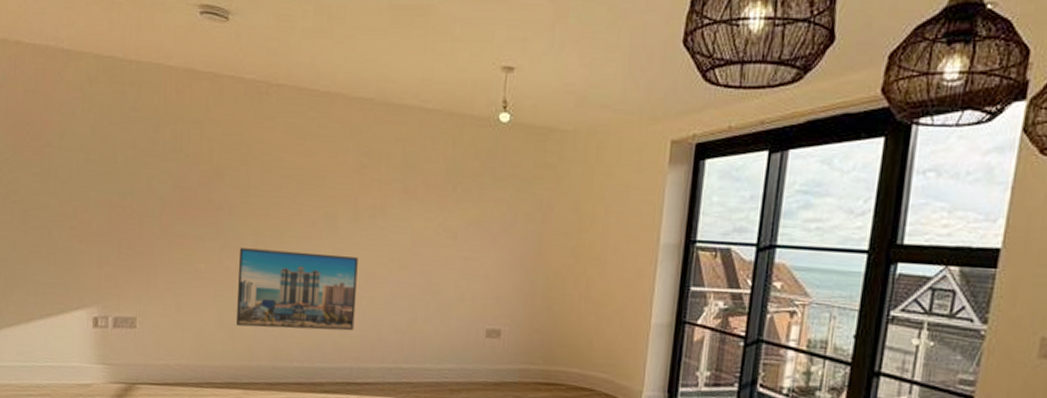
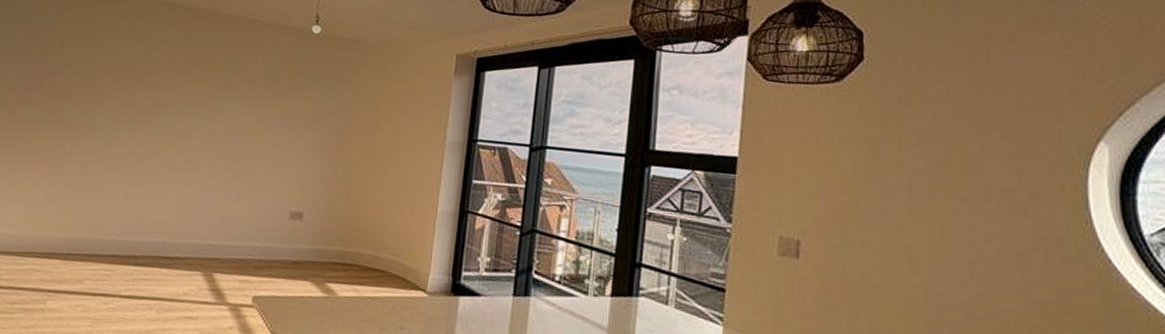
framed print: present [236,248,358,331] -> none [63,130,181,209]

